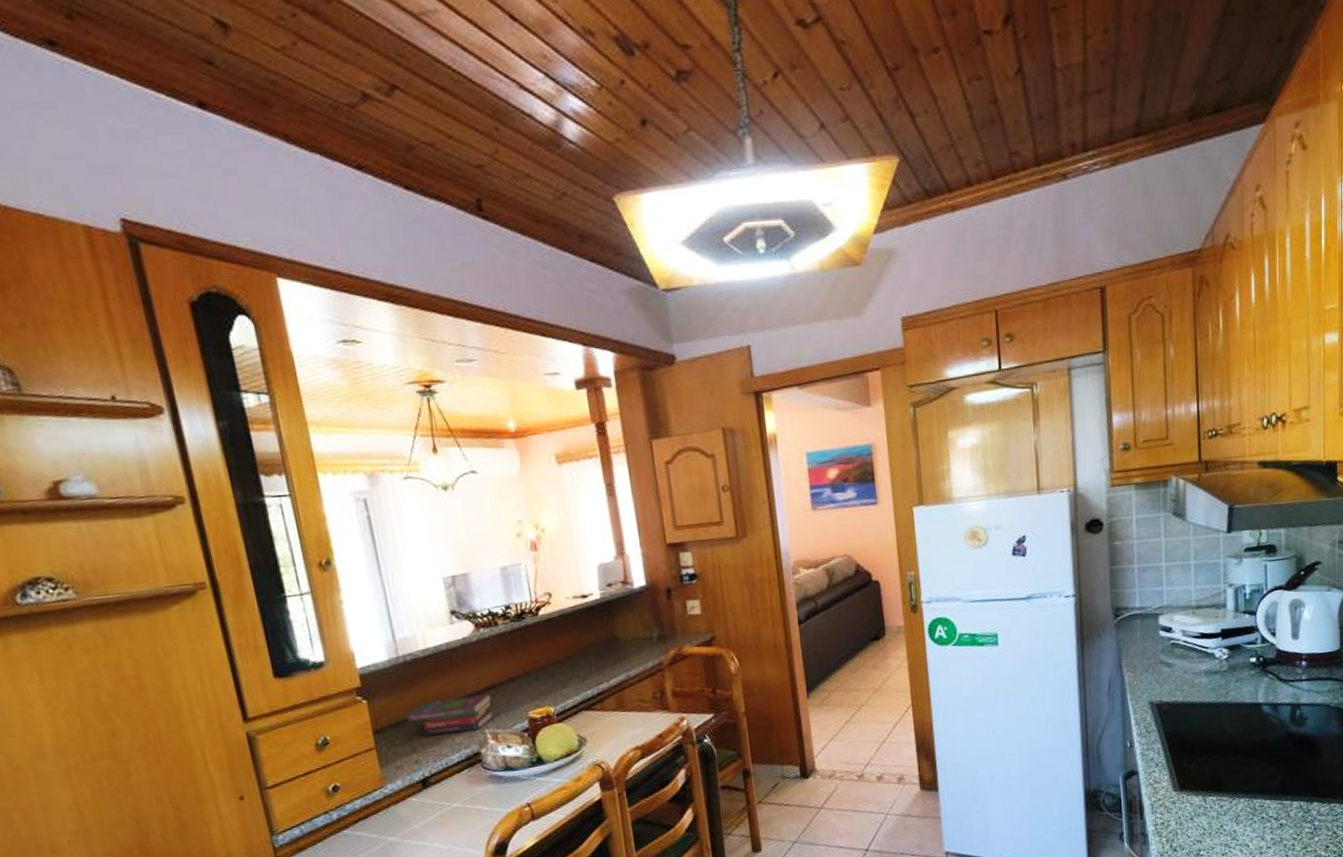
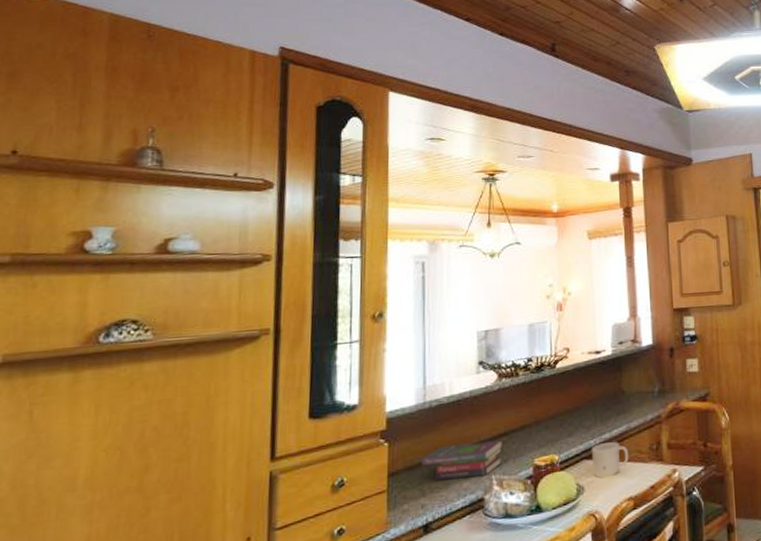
mug: none [588,691,632,729] -> present [591,442,629,479]

